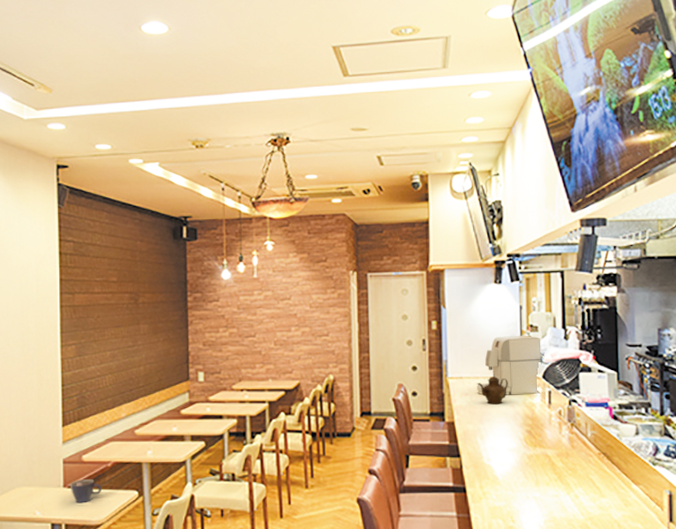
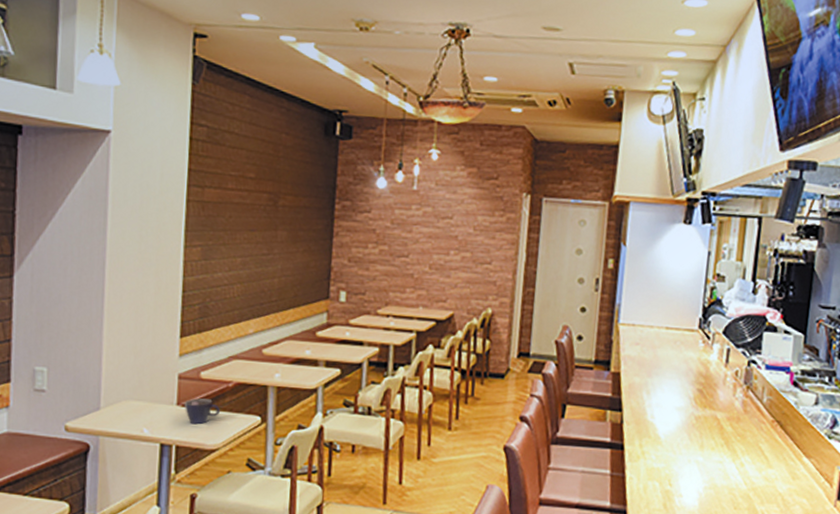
coffee machine: present [476,336,543,395] -> none [648,283,727,351]
teapot: present [476,374,508,405] -> none [649,325,685,358]

